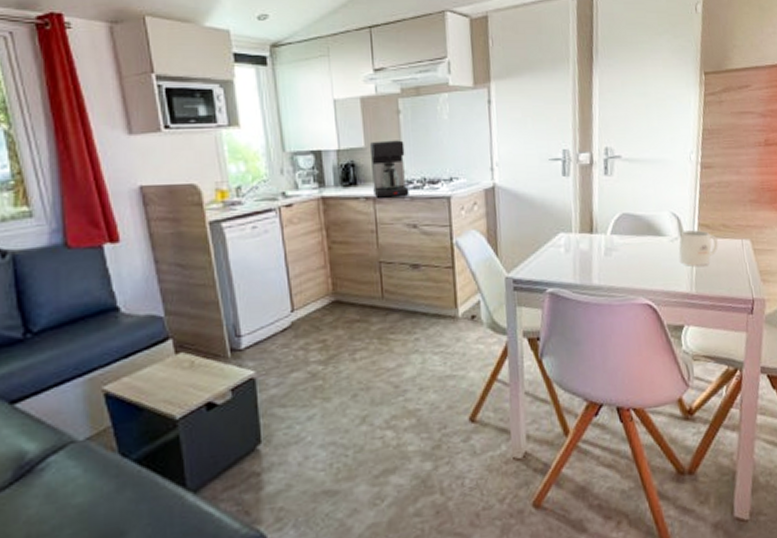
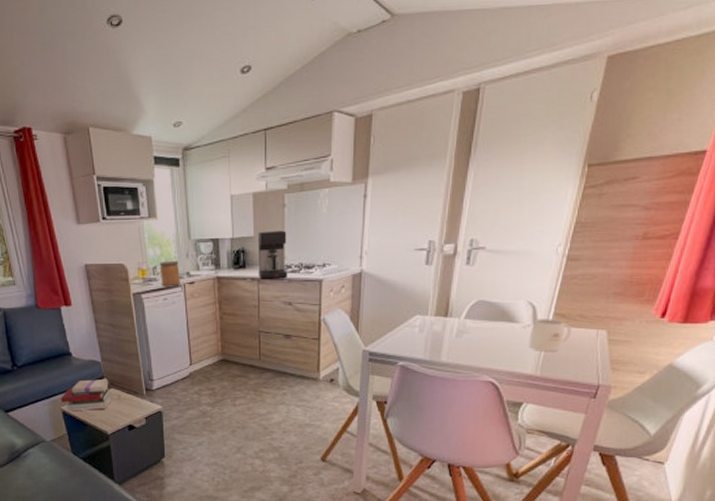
books: none [101,341,181,393] -> present [60,379,112,412]
jar: none [245,178,274,212] -> present [159,260,180,287]

